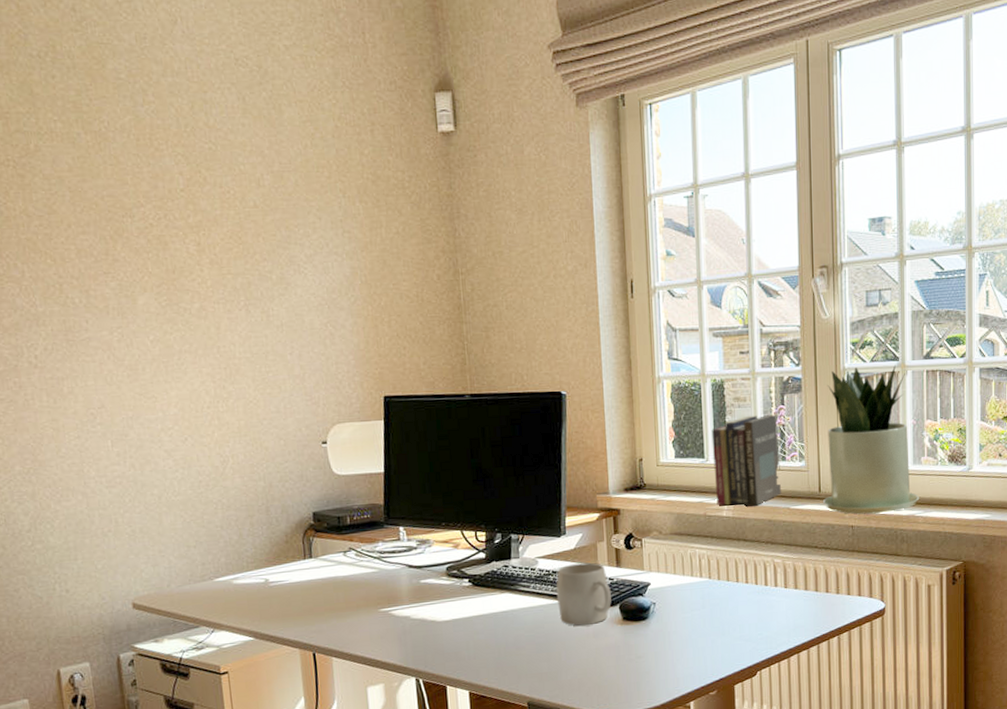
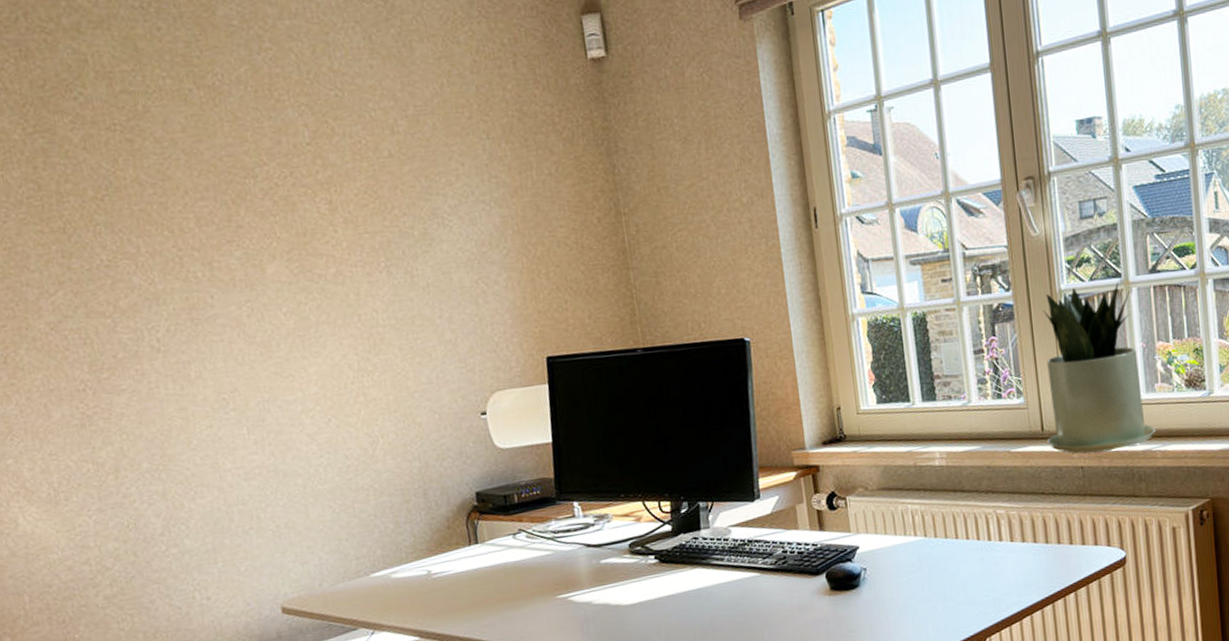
mug: present [556,562,611,626] -> none [752,527,817,600]
books: present [711,414,782,506] -> none [916,347,1000,454]

